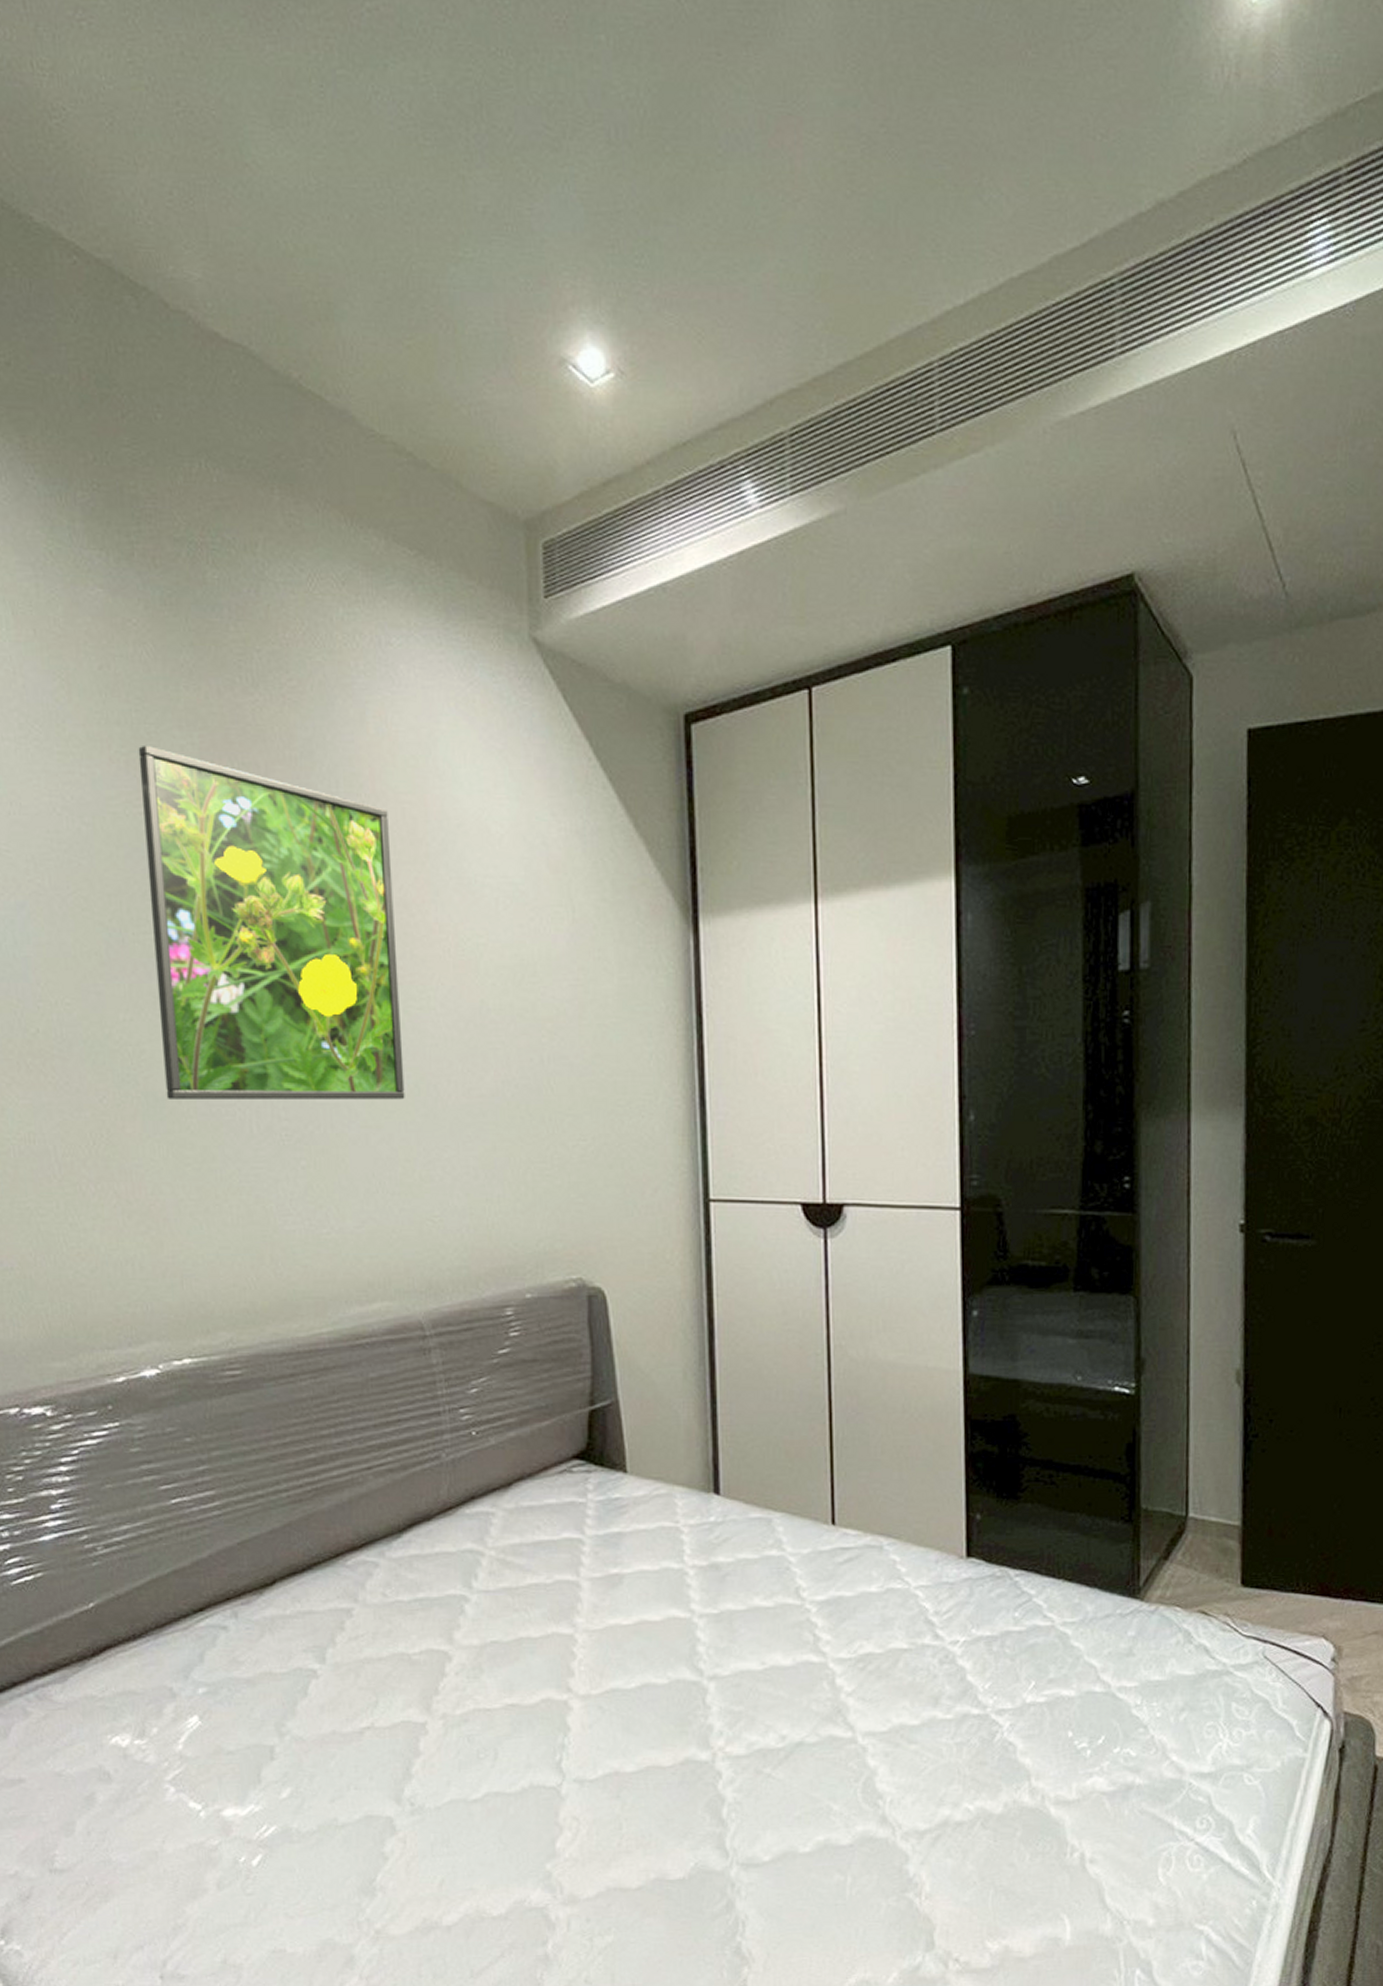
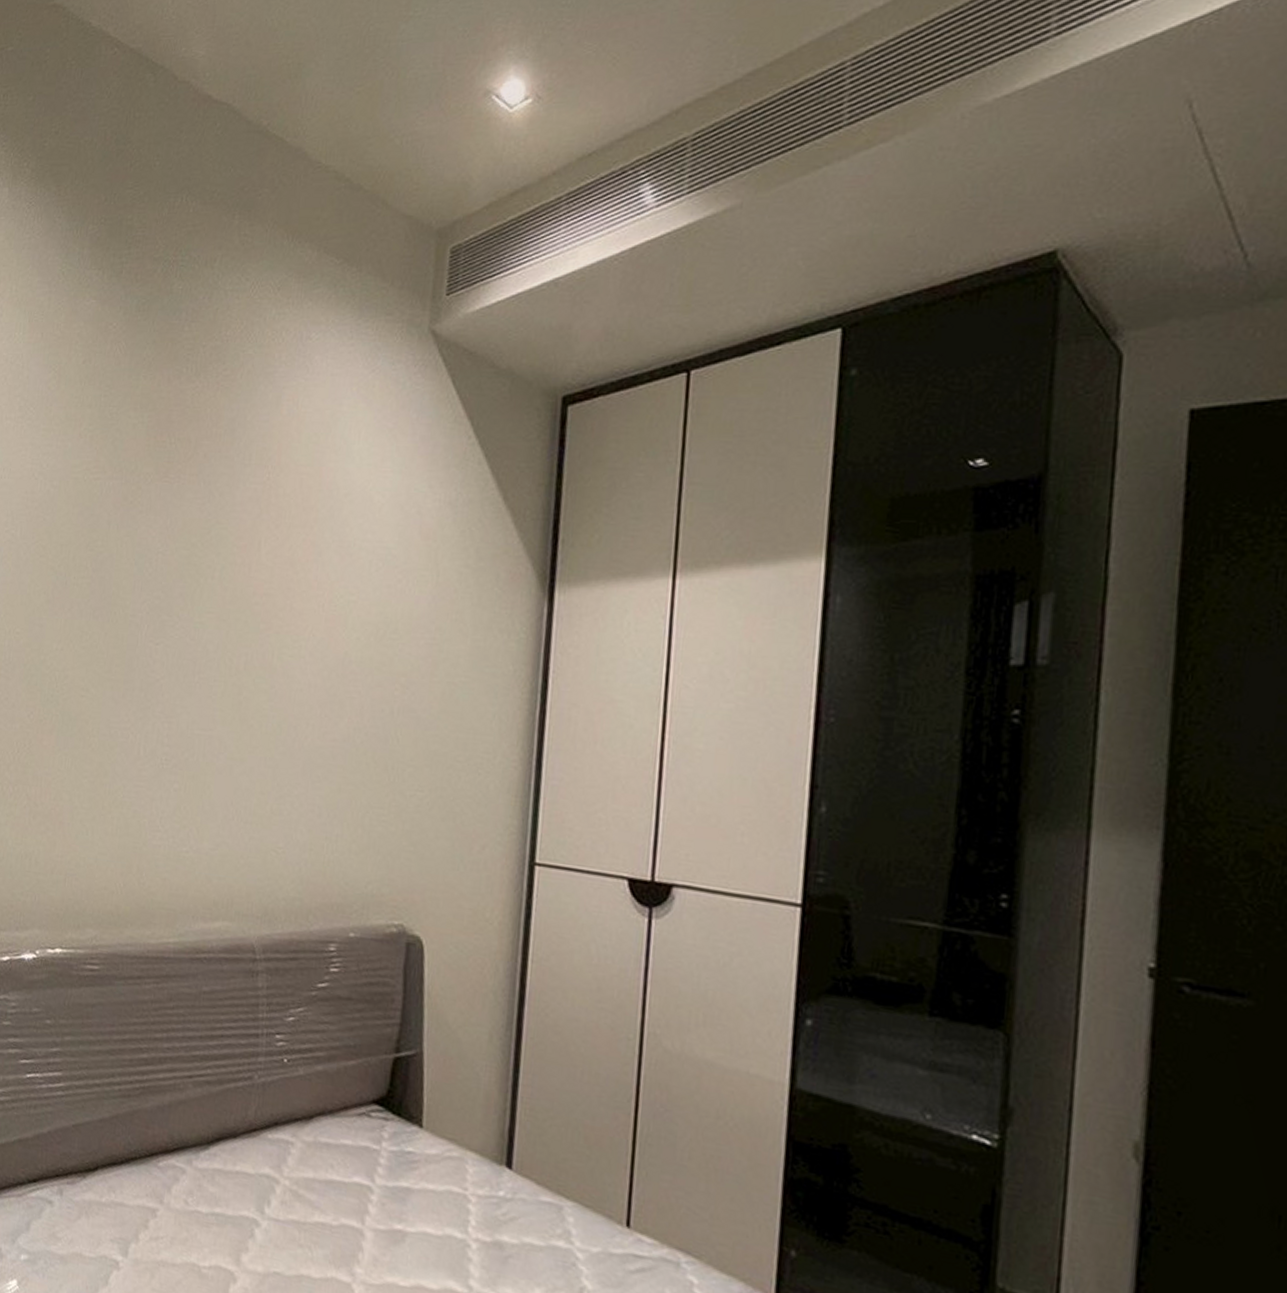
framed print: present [138,744,405,1100] -> none [78,423,288,737]

